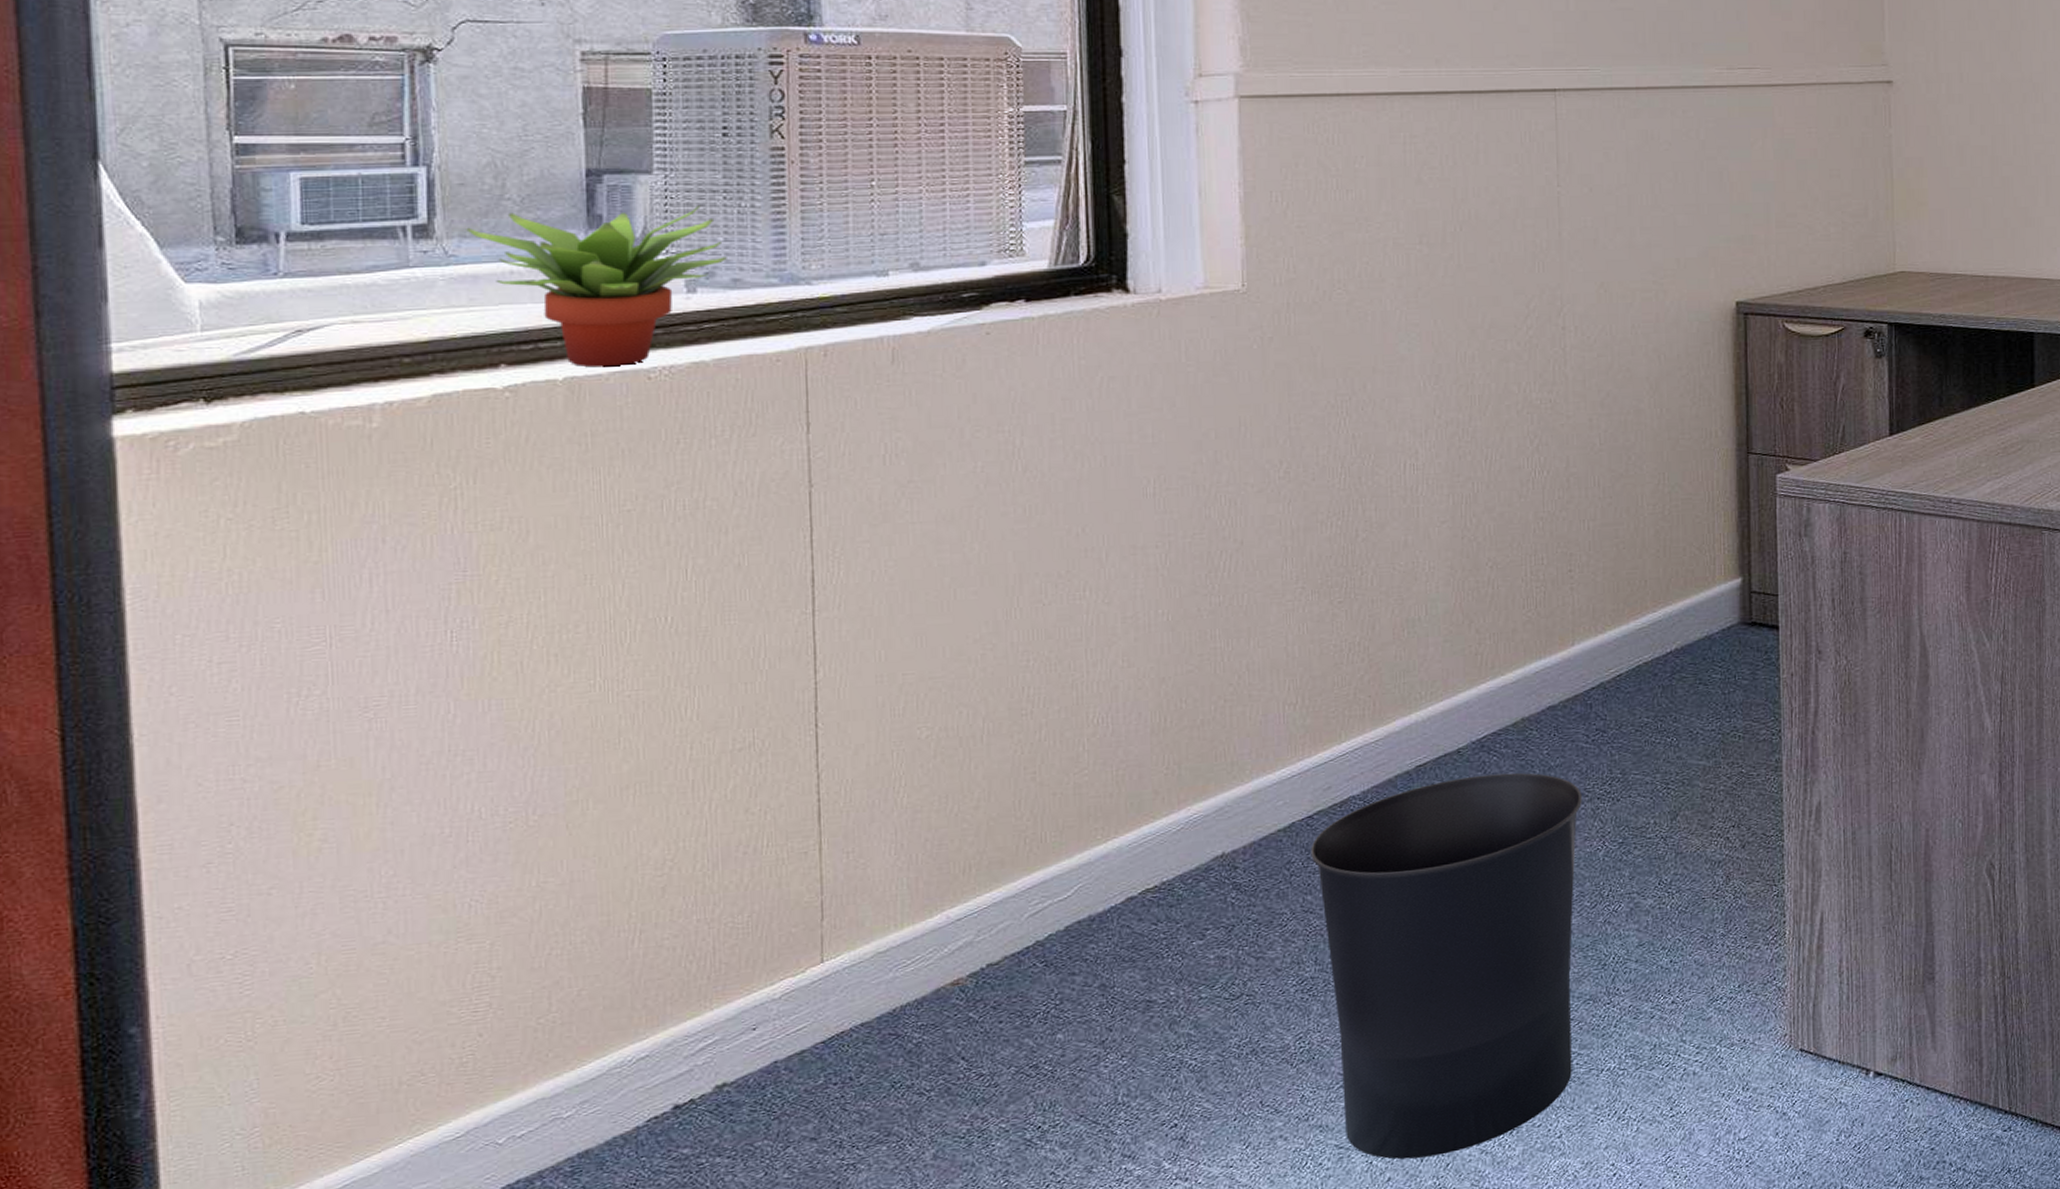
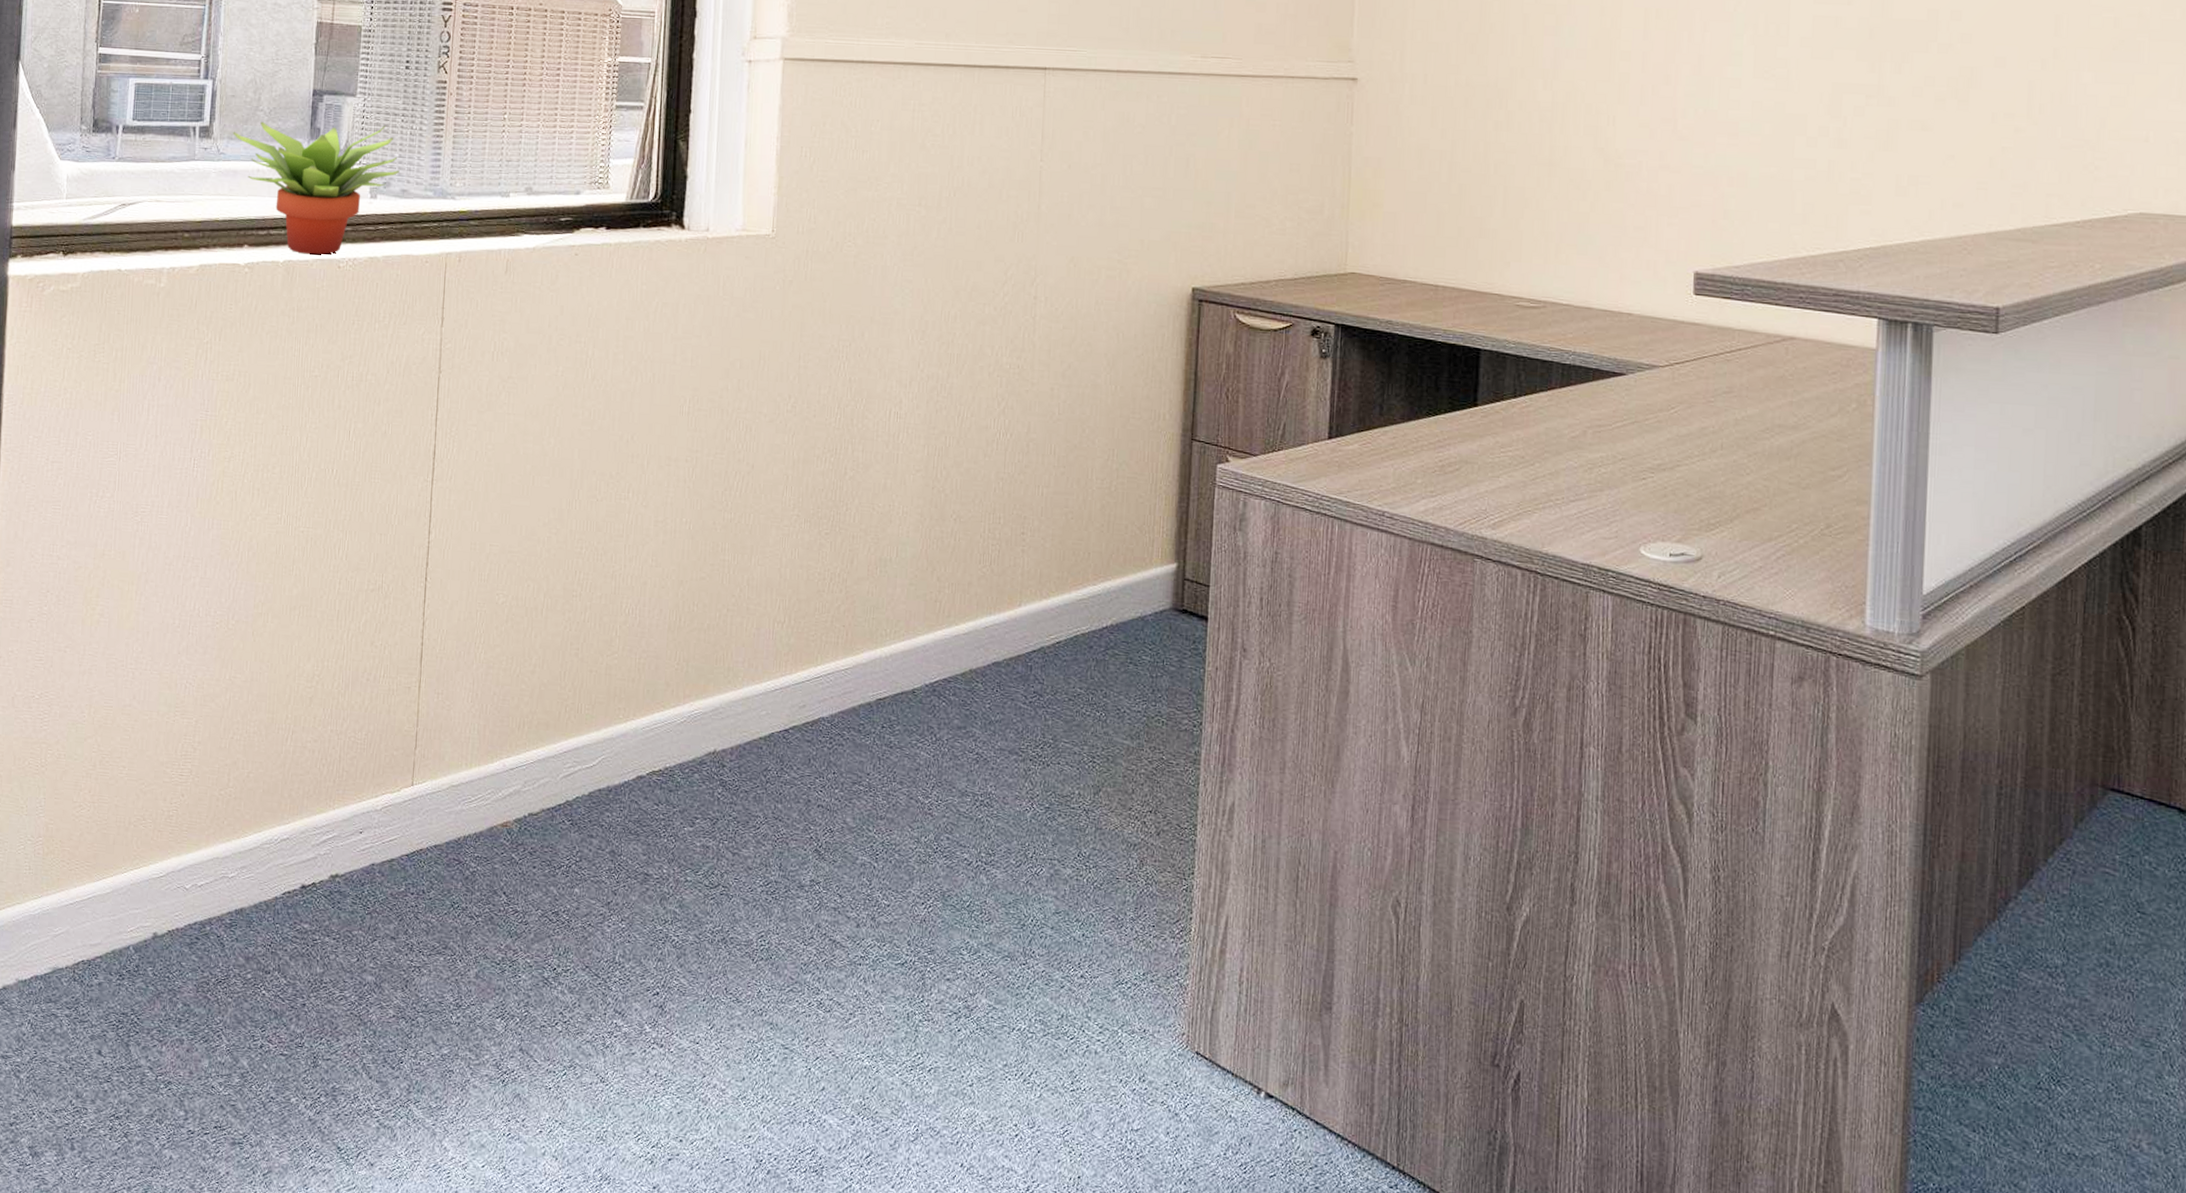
waste bin: present [1310,772,1582,1159] -> none [784,717,1016,1077]

